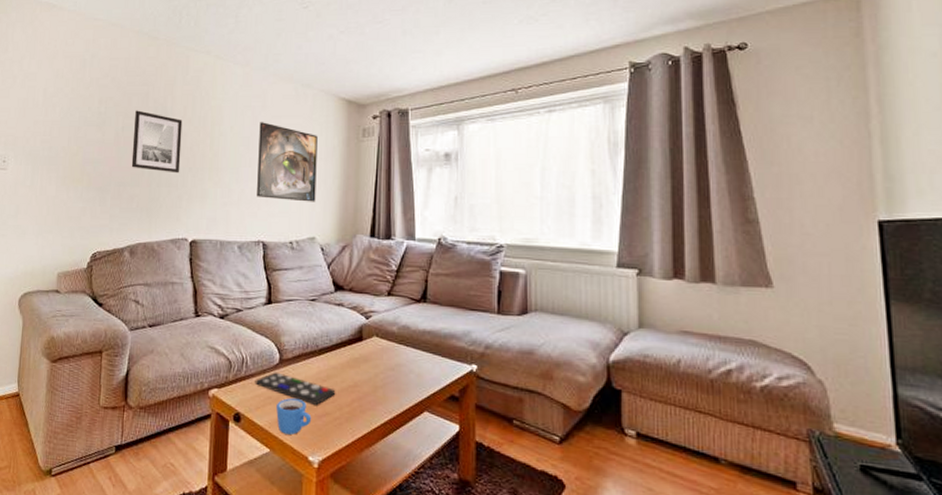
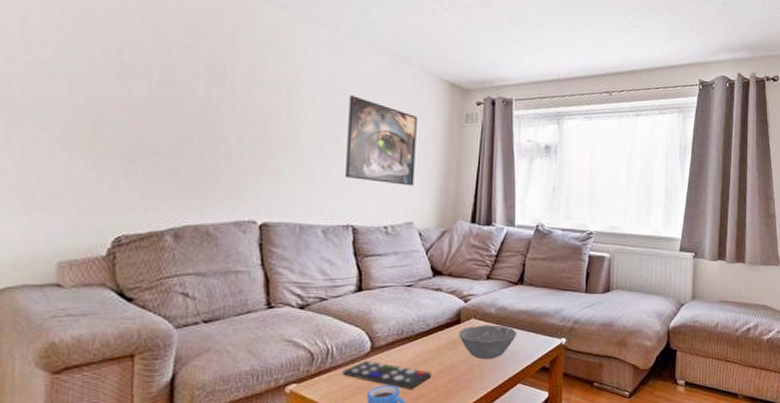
wall art: present [131,110,183,174] -> none [173,63,248,145]
bowl: none [361,343,422,382] -> present [458,325,518,360]

